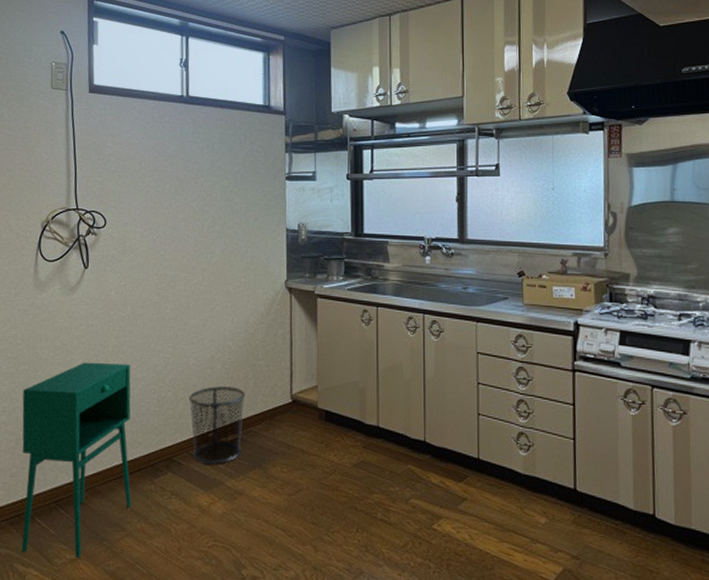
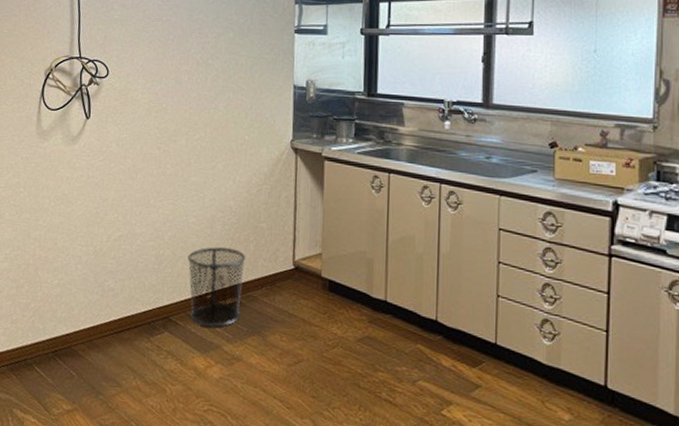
storage cabinet: present [22,362,132,559] -> none [21,214,130,410]

